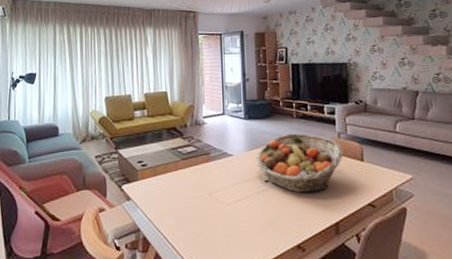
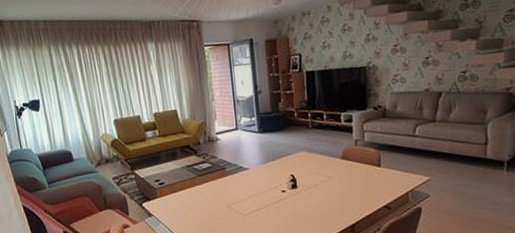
fruit basket: present [256,133,344,193] -> none [271,143,360,200]

